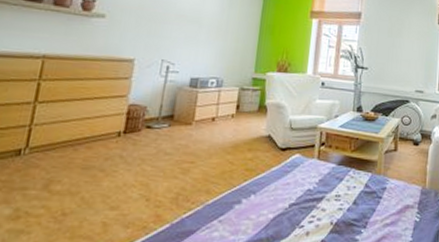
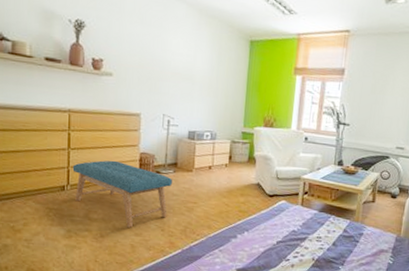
bench: none [33,114,166,199] -> present [72,160,172,228]

